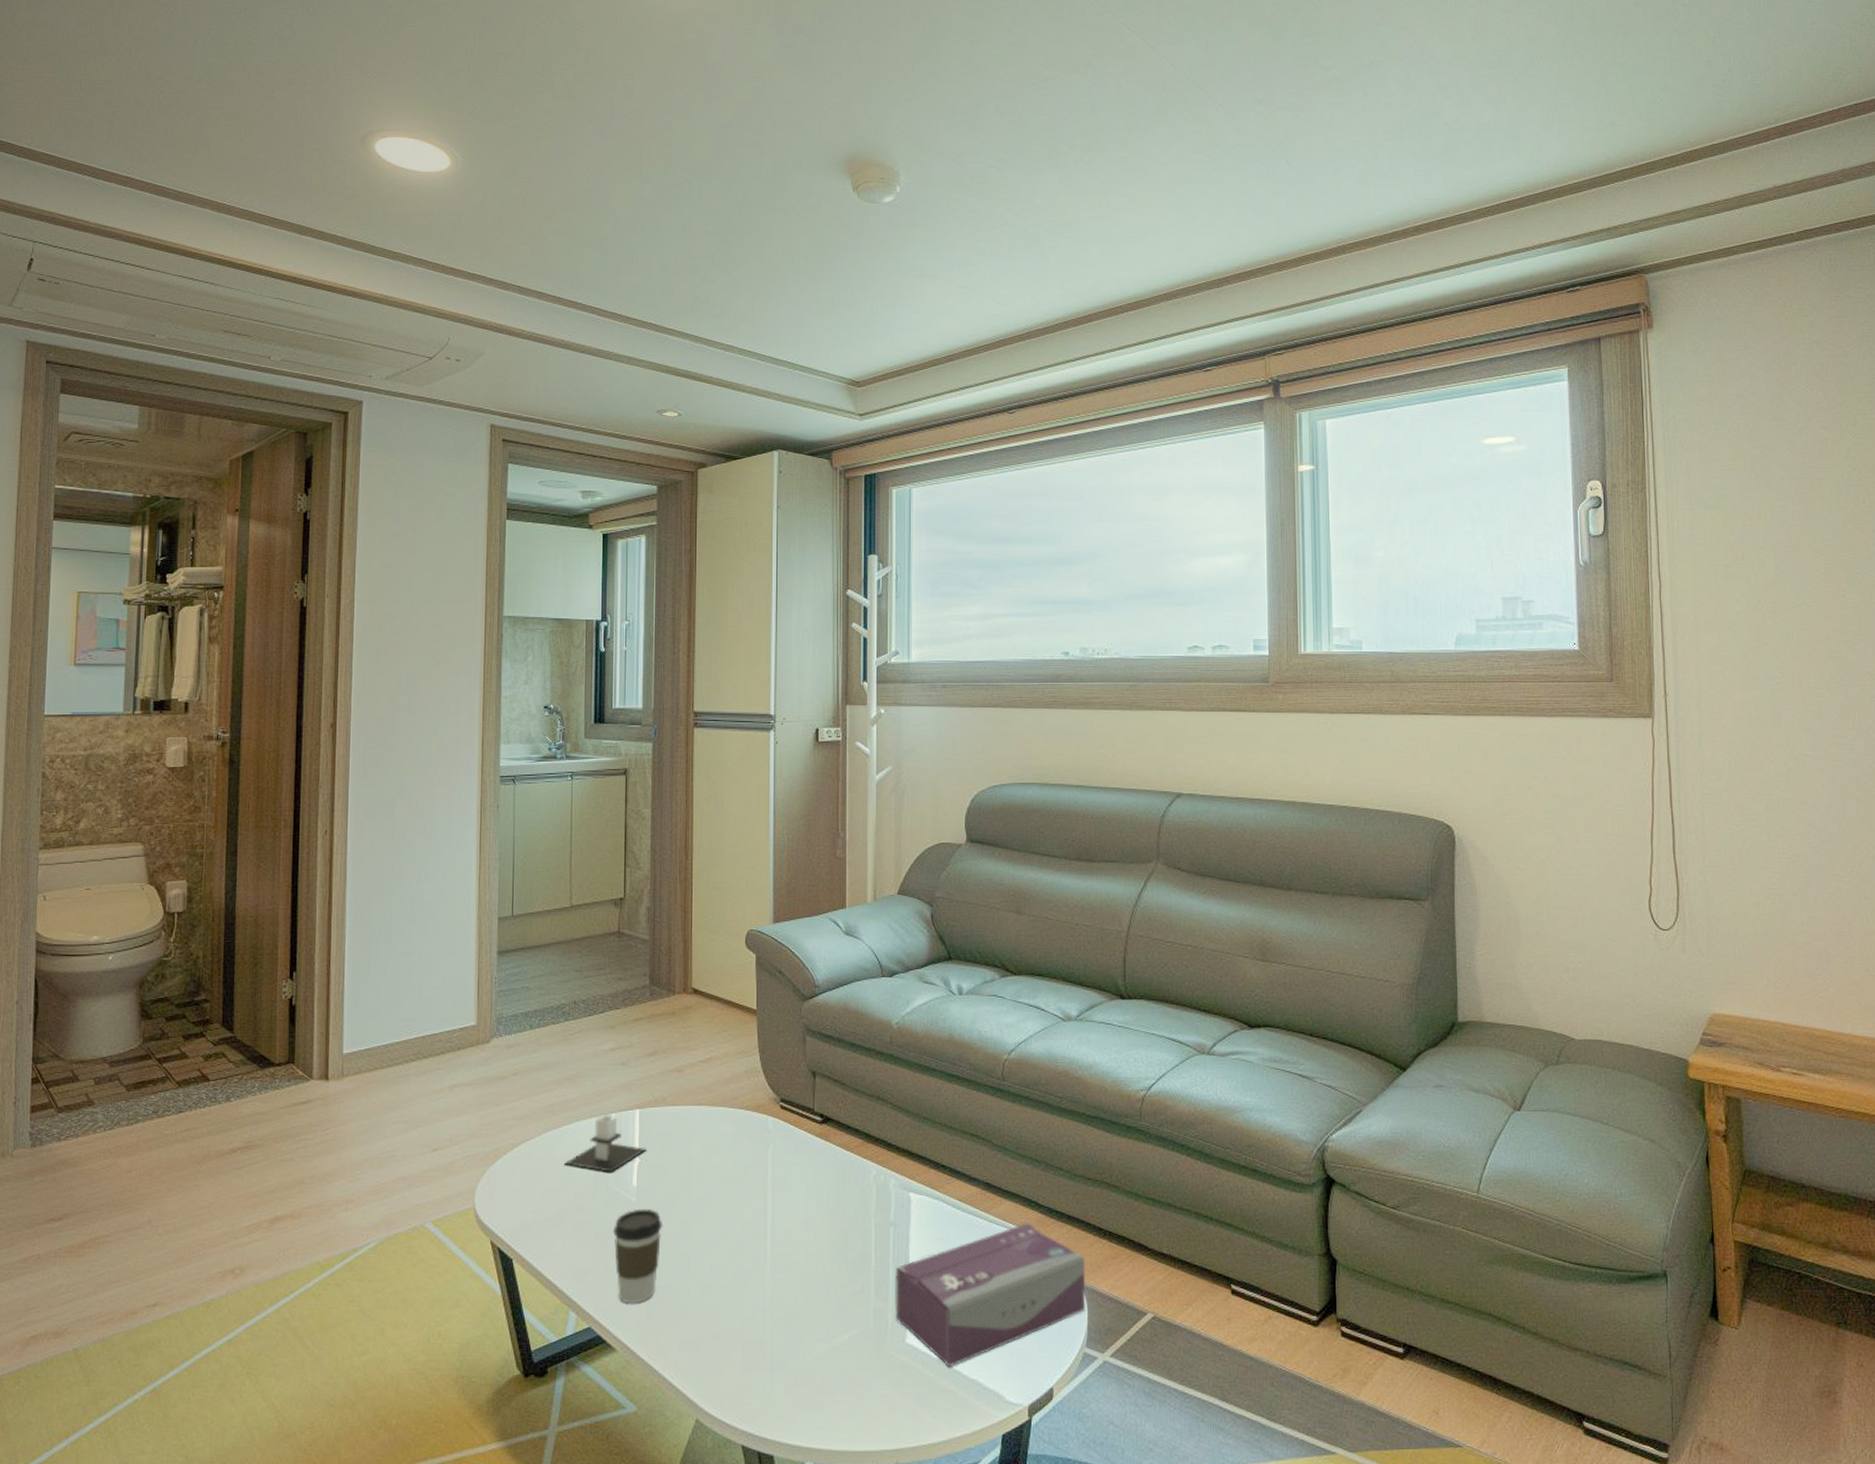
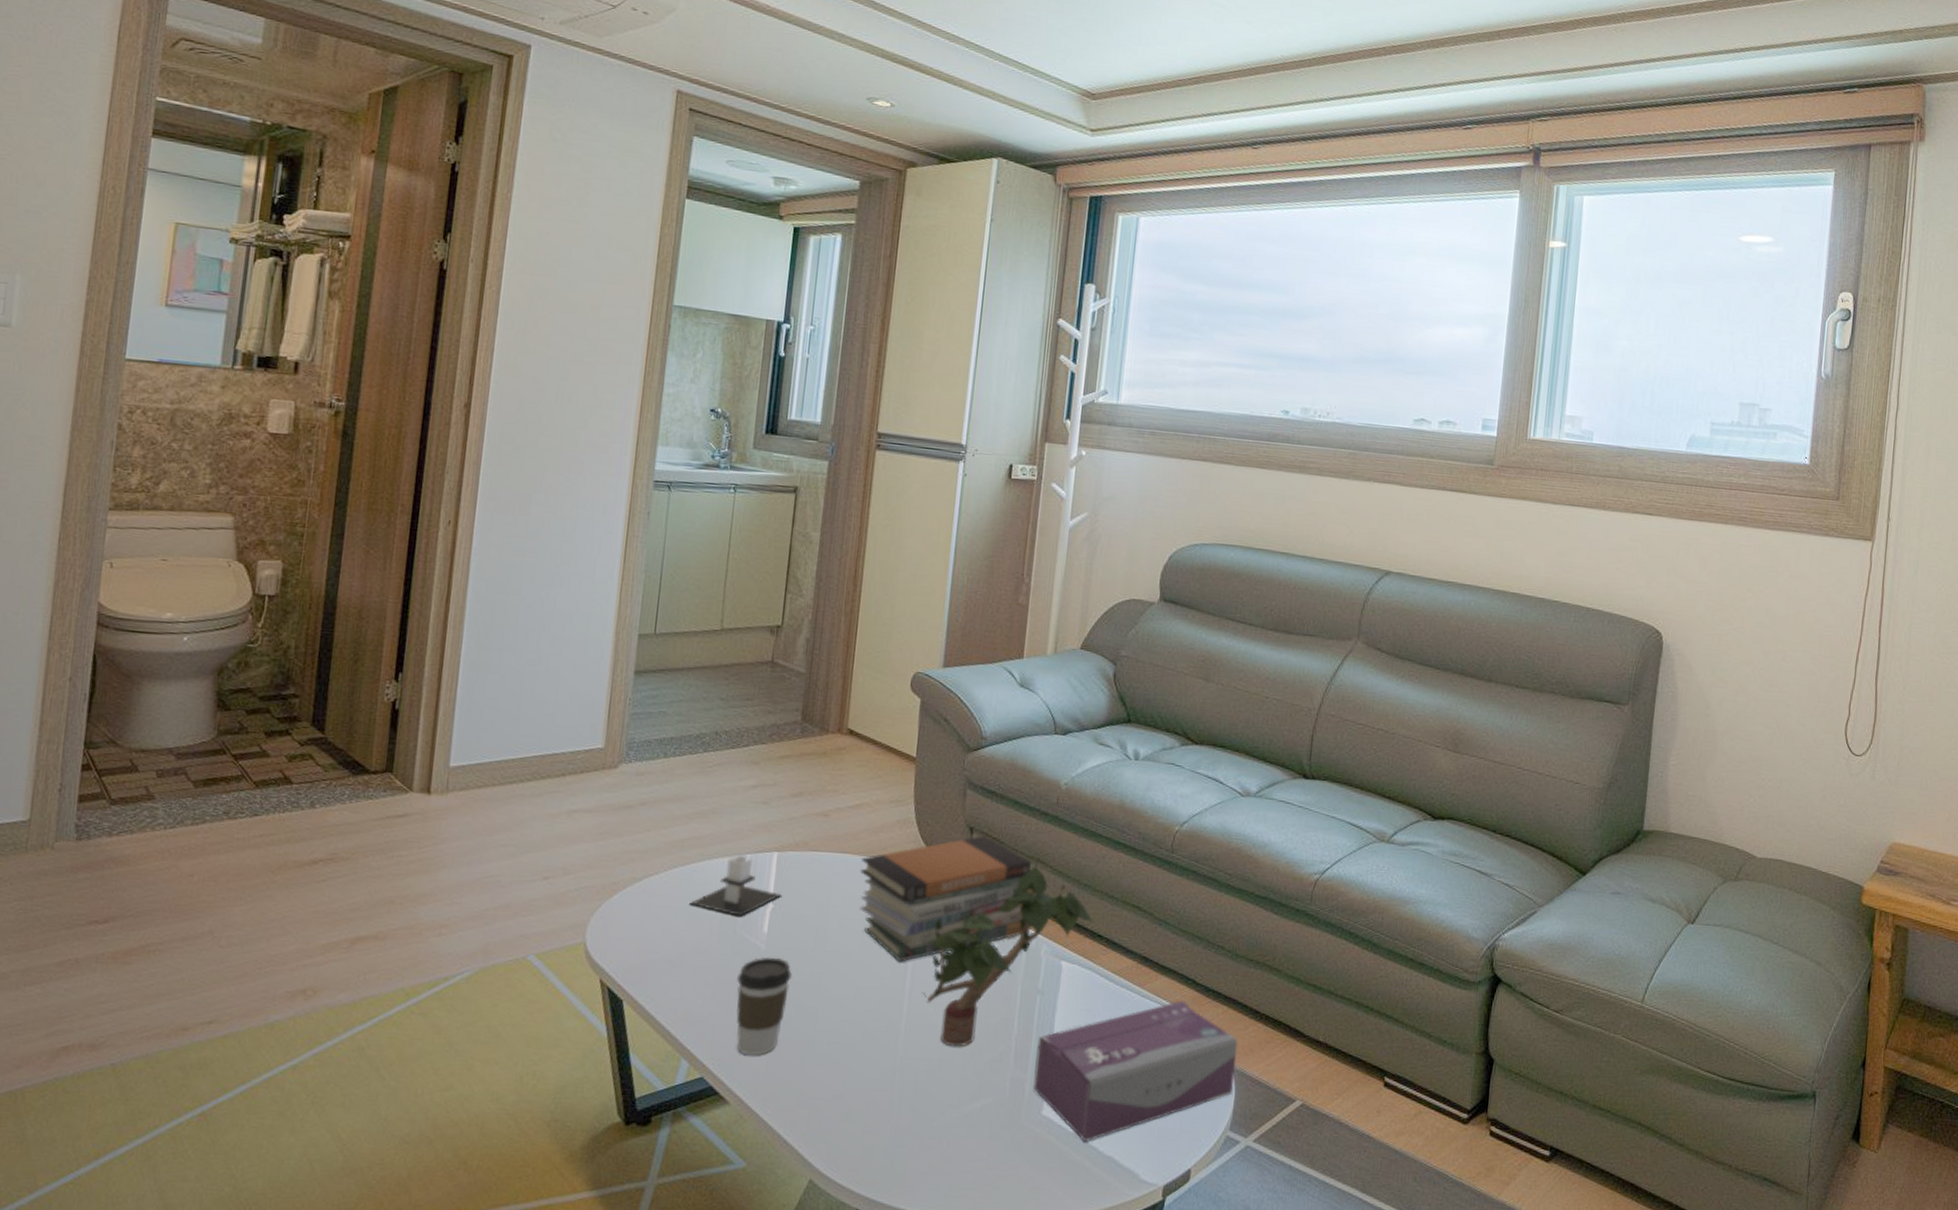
book stack: none [715,1078,872,1205] -> present [859,835,1031,962]
potted plant: none [783,1102,937,1283] -> present [922,864,1095,1047]

